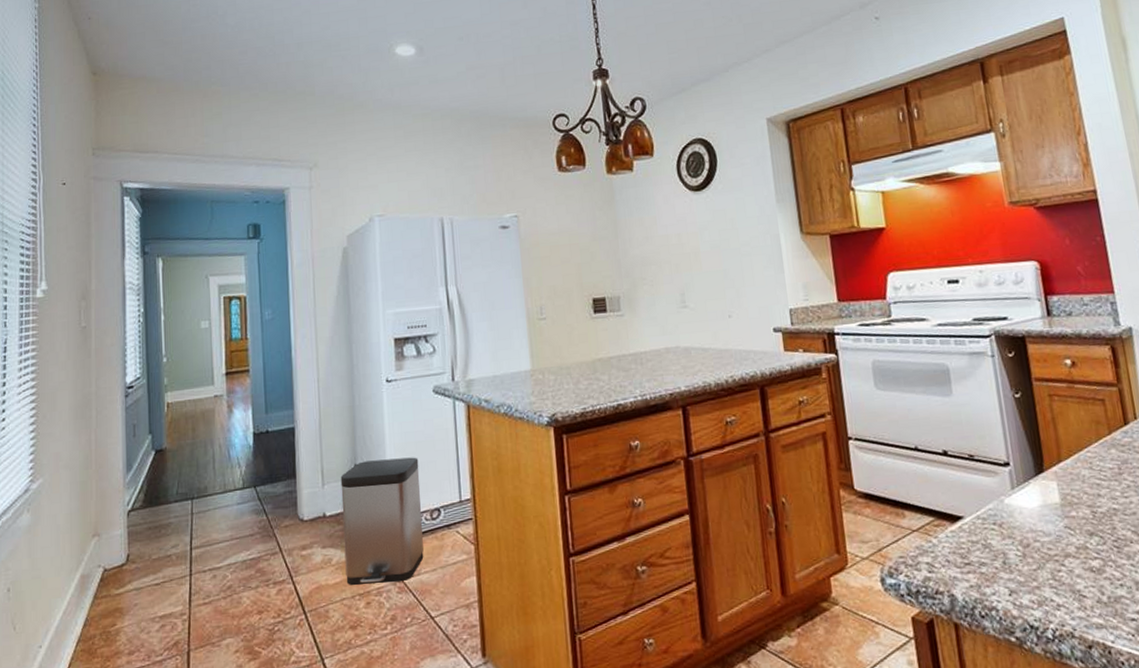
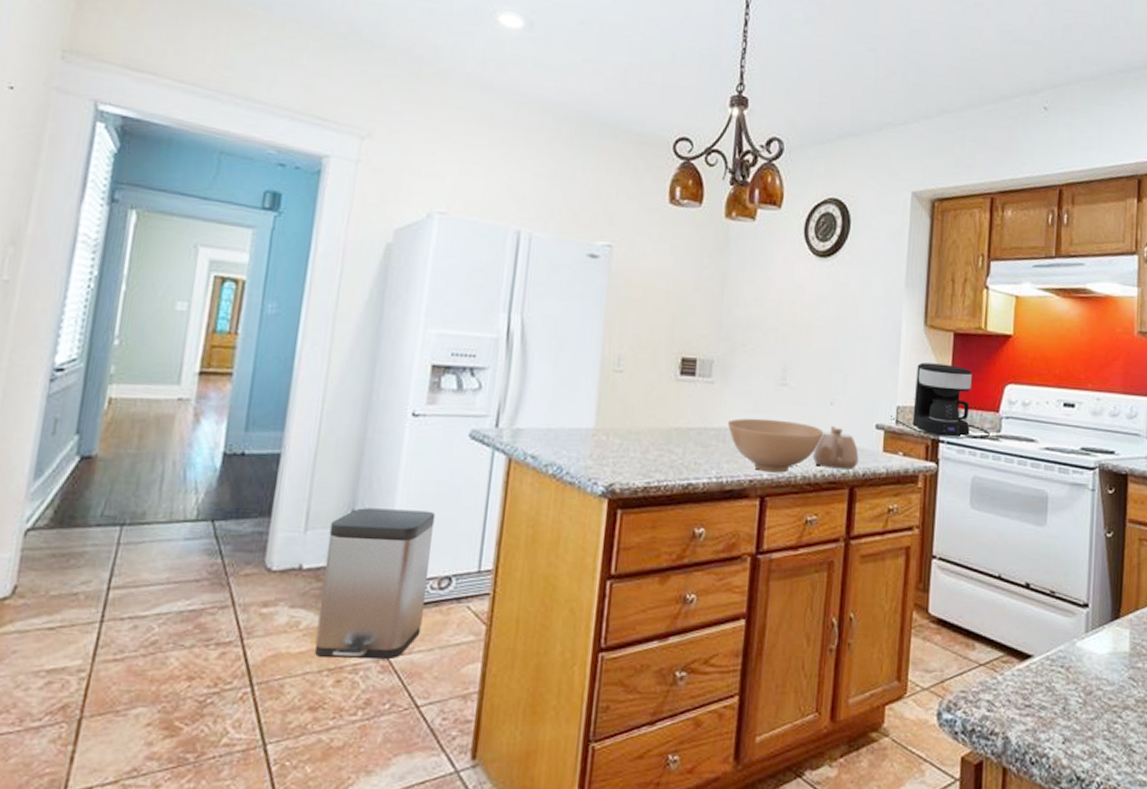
bowl: none [642,337,728,385] -> present [728,418,824,473]
teapot: none [721,336,764,374] -> present [812,426,859,470]
coffee maker: none [785,264,882,331] -> present [891,362,990,440]

